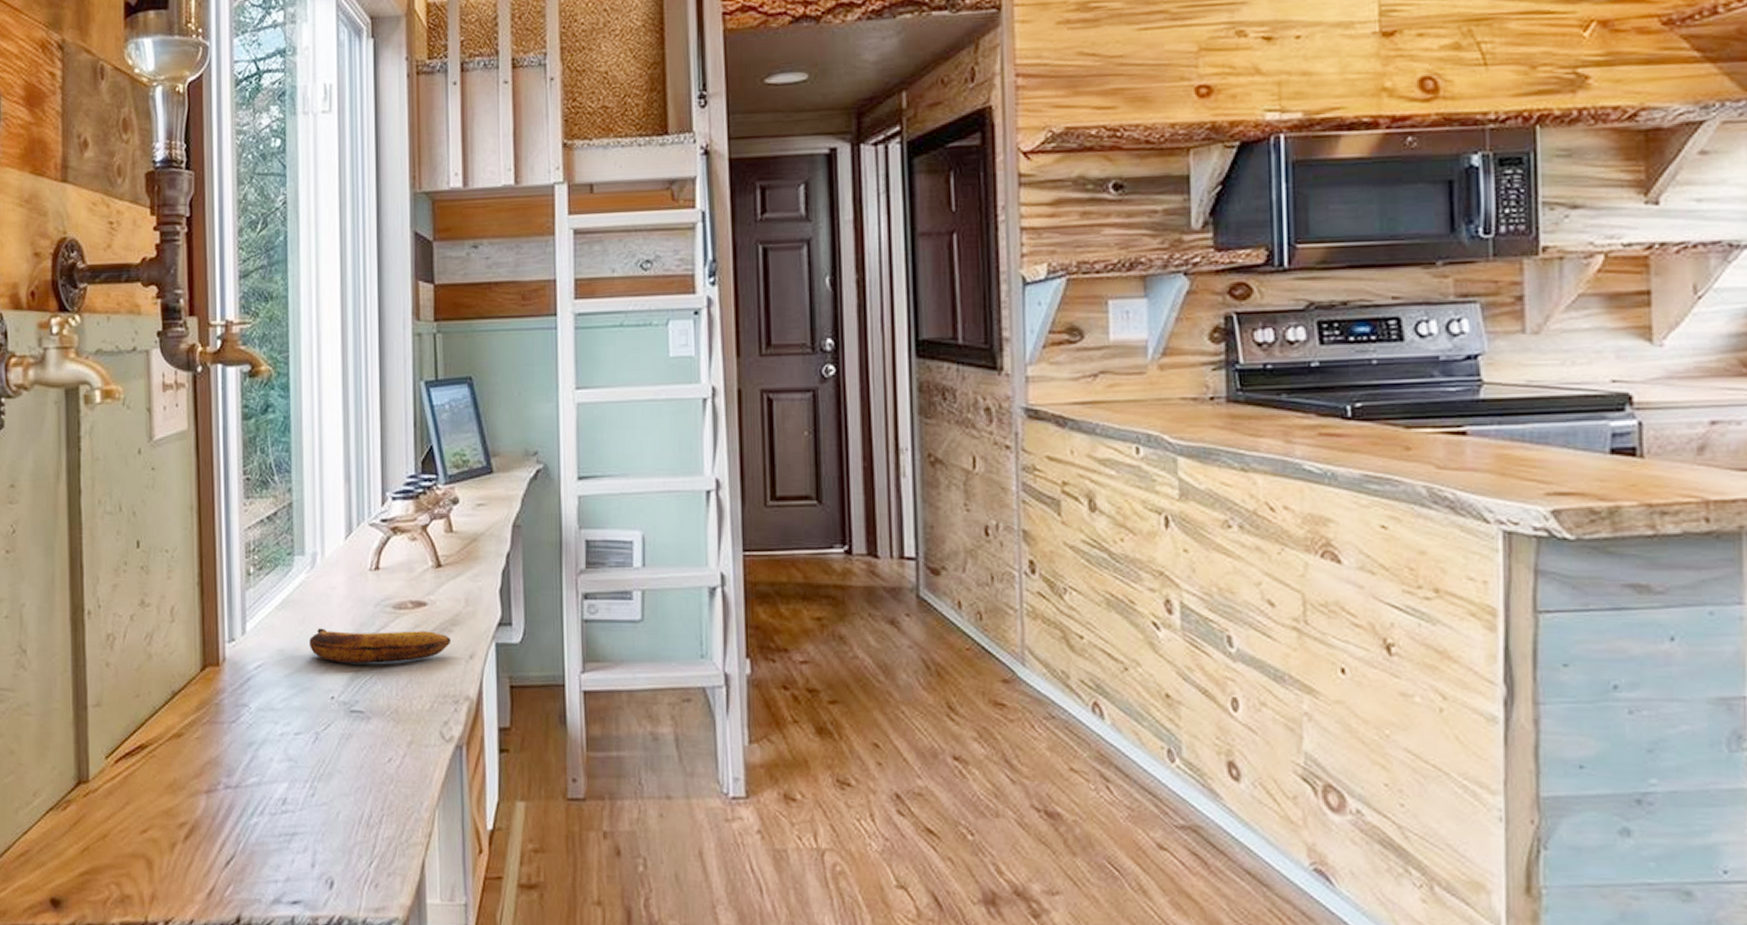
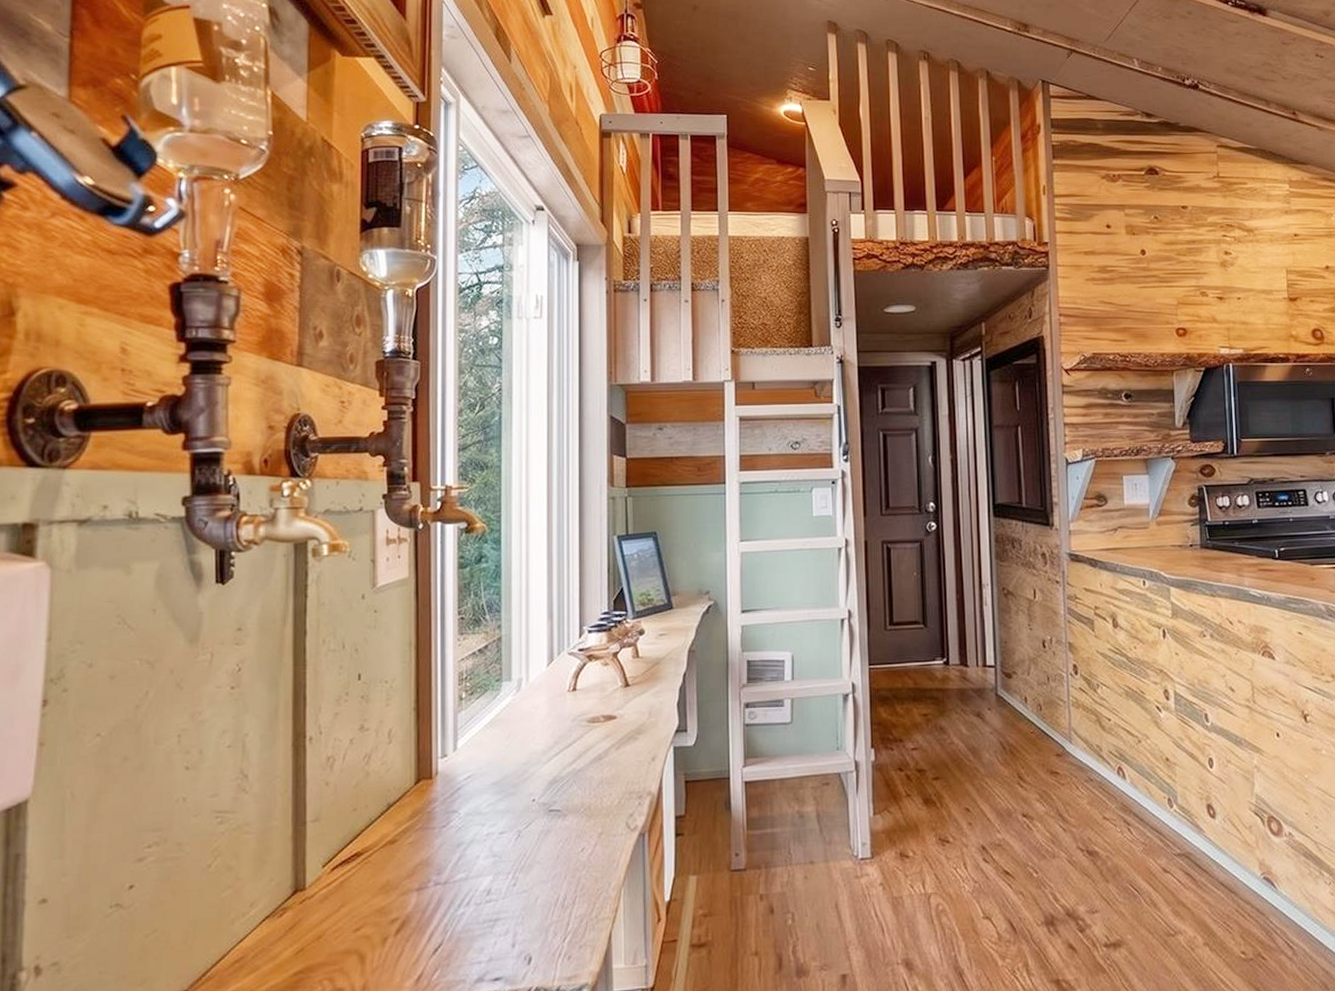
banana: present [309,628,451,664] -> none [514,740,637,771]

